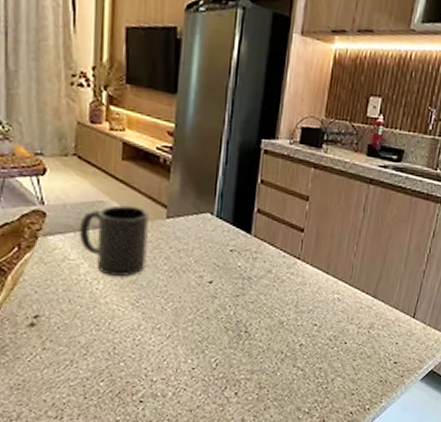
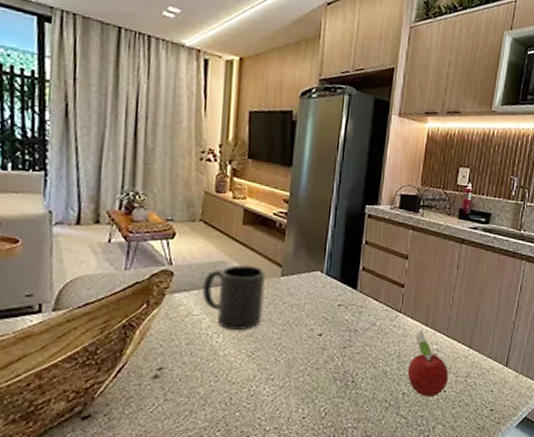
fruit: none [305,277,350,348] -> present [407,329,449,396]

